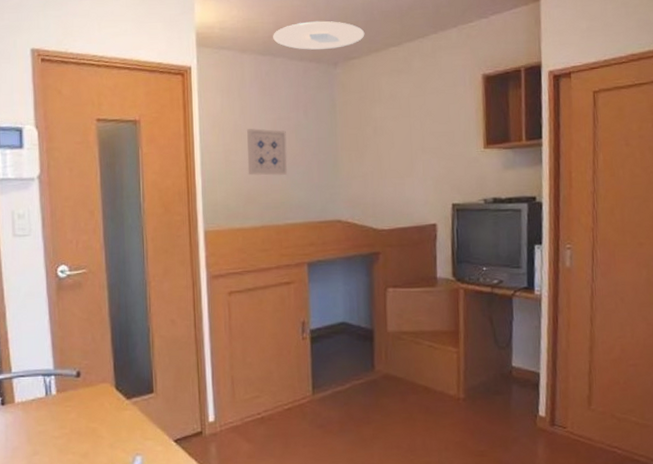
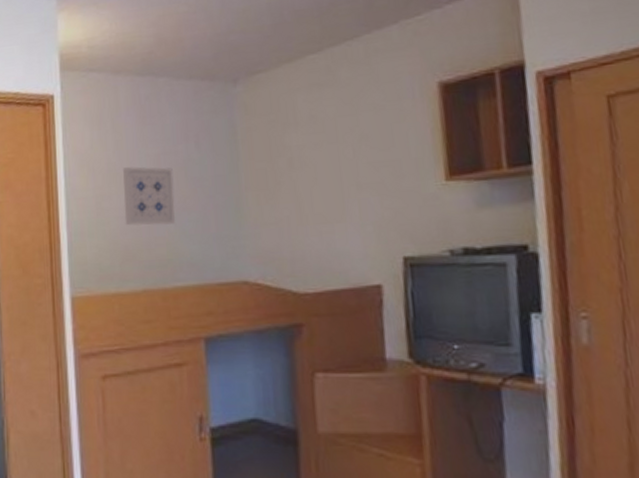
ceiling light: present [273,21,365,50] -> none [154,27,273,66]

